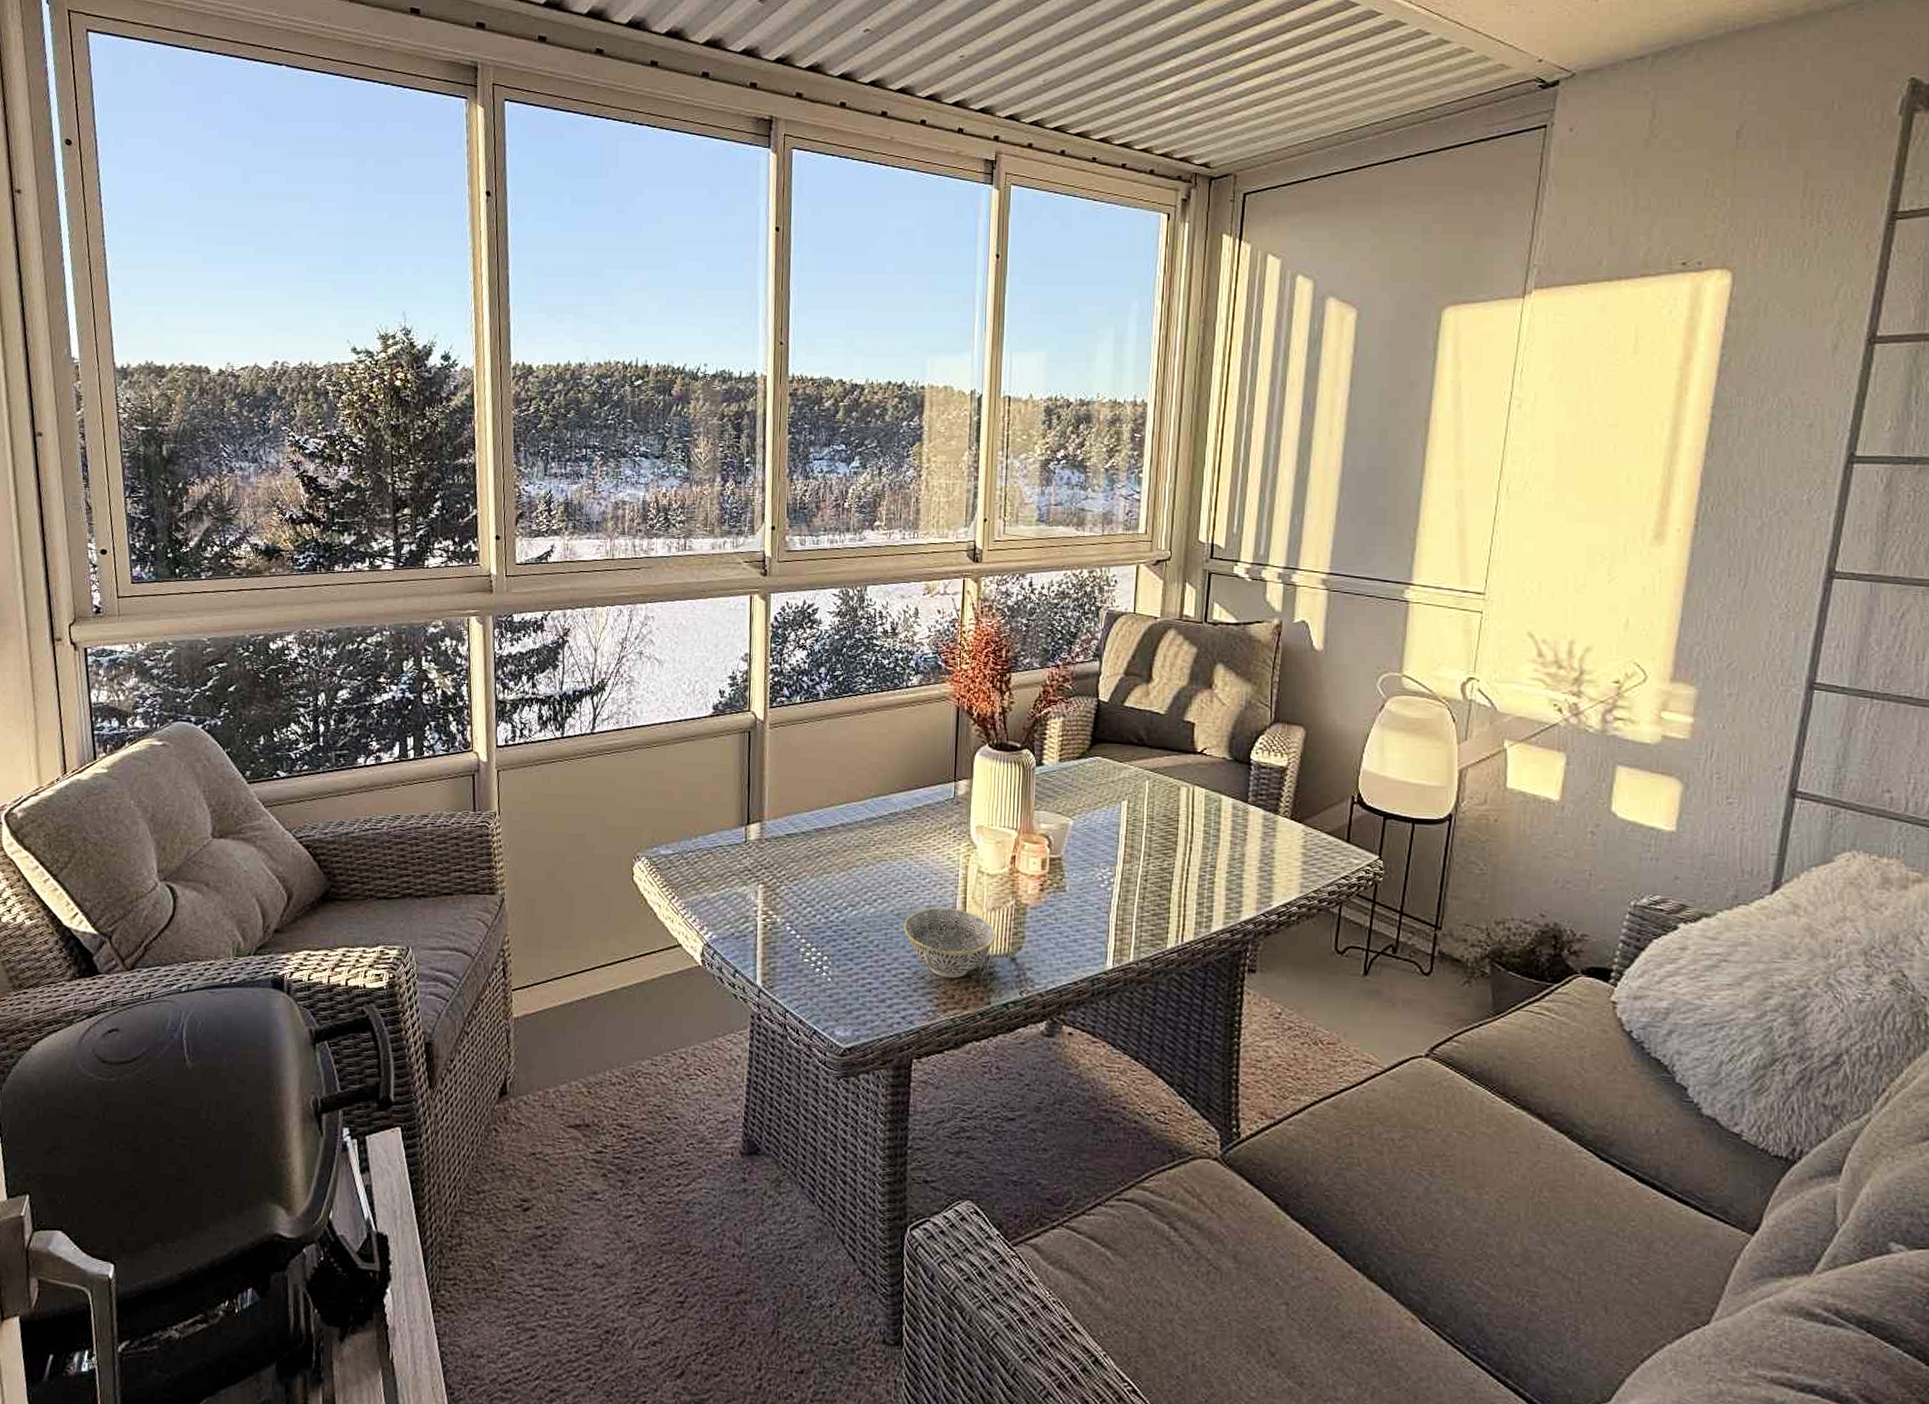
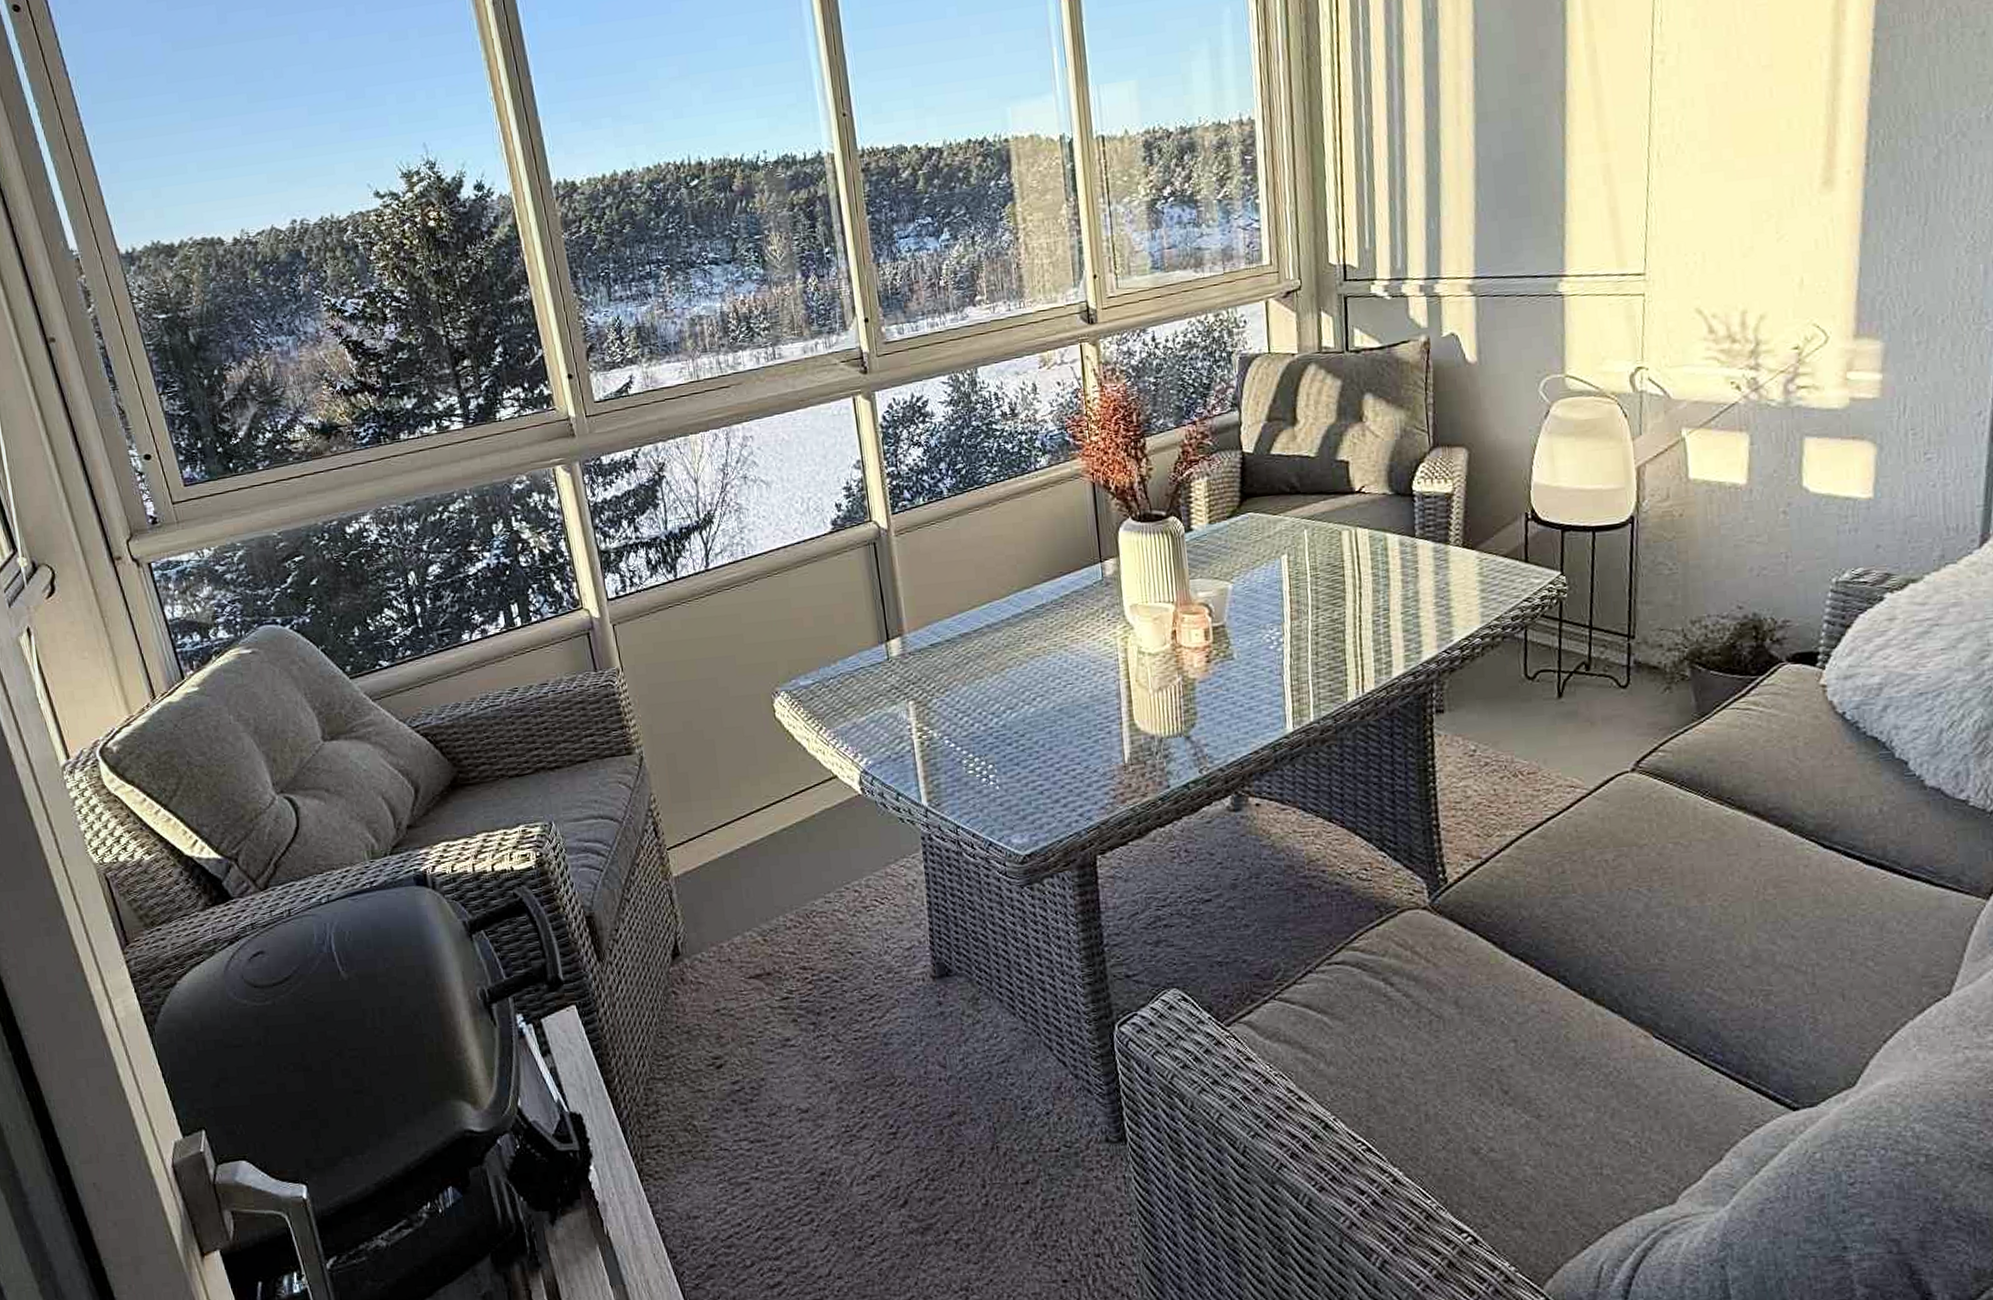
bowl: present [904,907,996,979] -> none [1067,694,1167,768]

